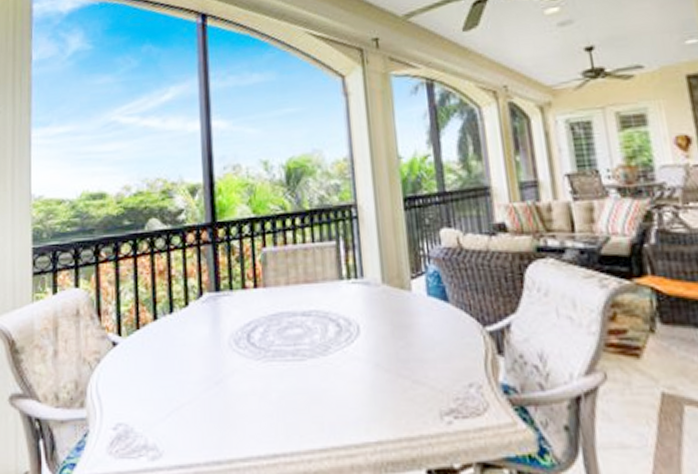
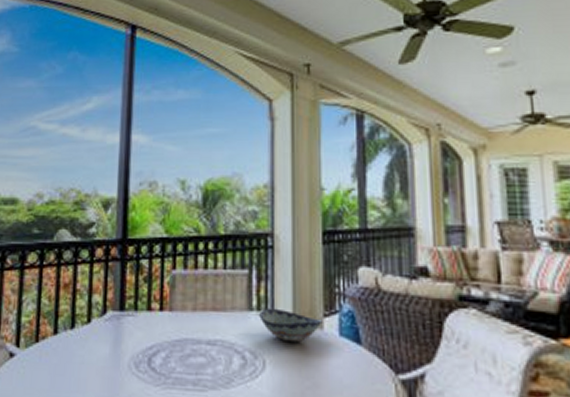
decorative bowl: none [350,275,411,307] -> present [259,308,323,343]

